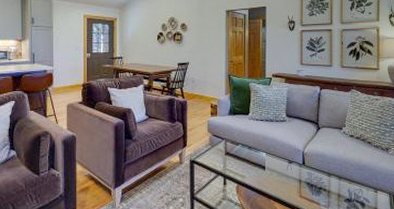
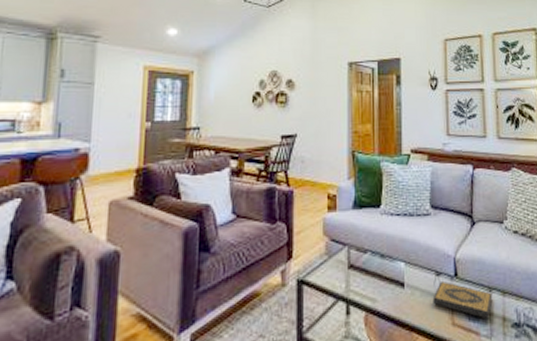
hardback book: none [286,168,331,195] -> present [432,281,493,319]

